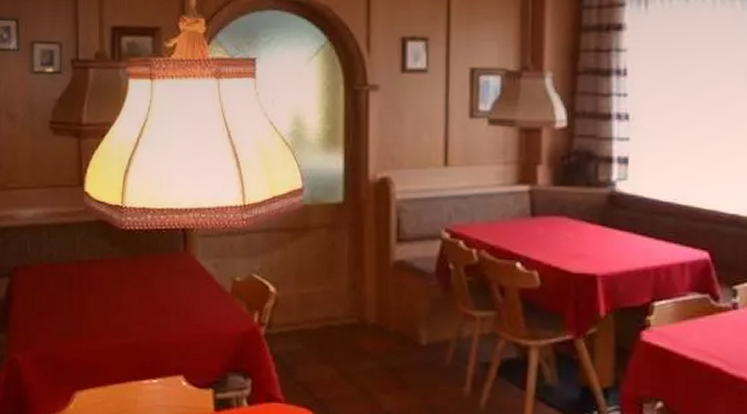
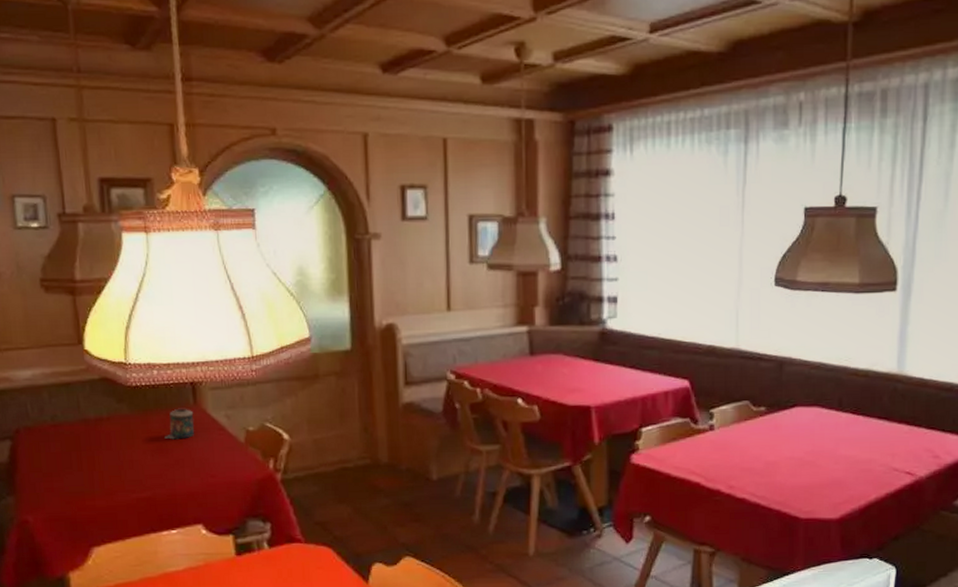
candle: none [153,254,183,286] -> present [165,408,194,440]

